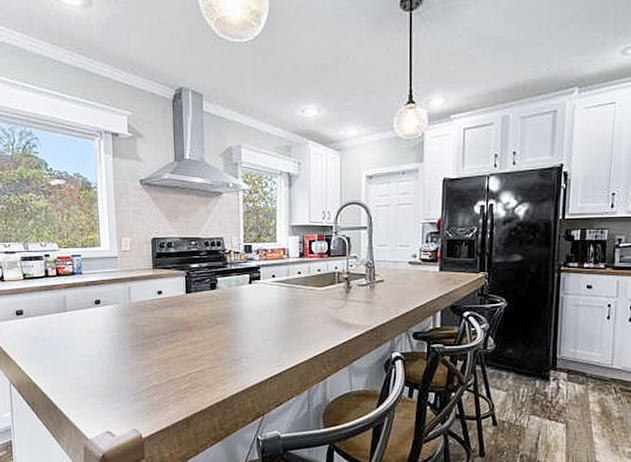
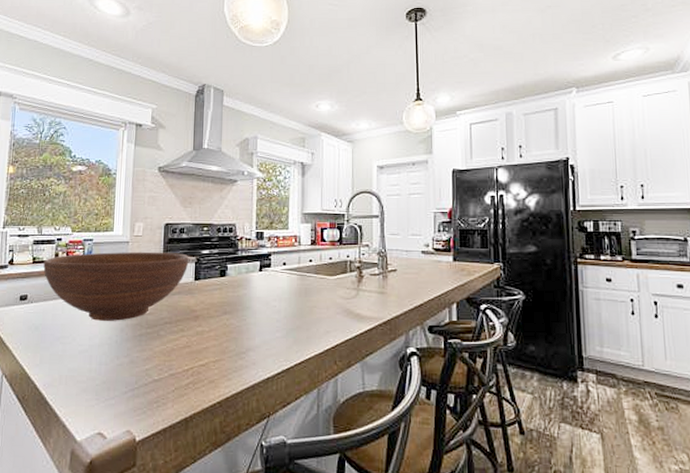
fruit bowl: none [34,266,179,333] -> present [43,251,189,321]

